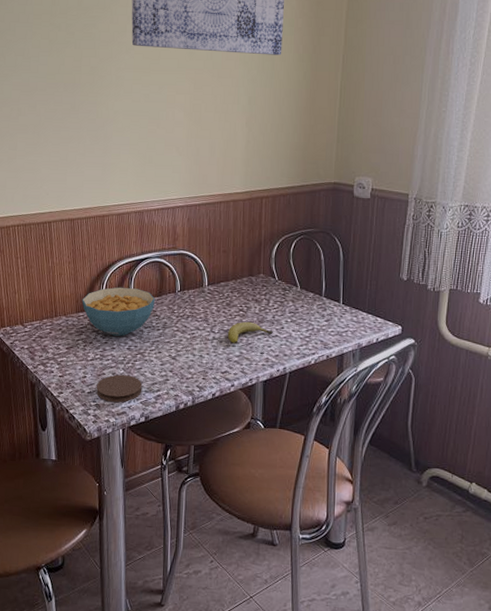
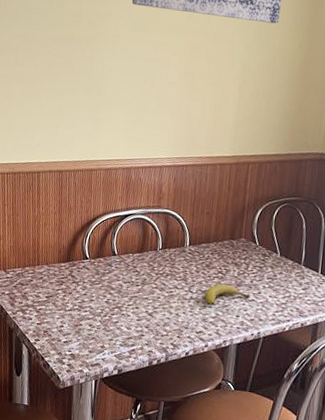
cereal bowl: present [82,287,155,336] -> none [64,240,136,289]
coaster: present [96,374,142,403] -> none [72,326,118,354]

